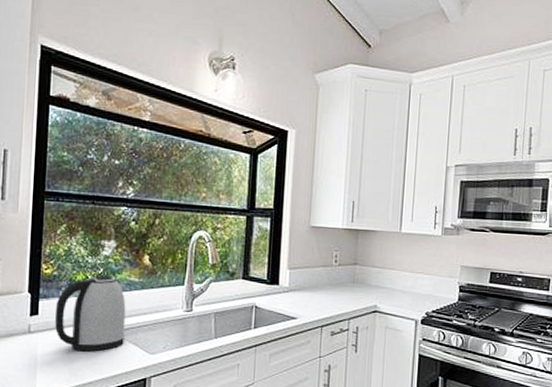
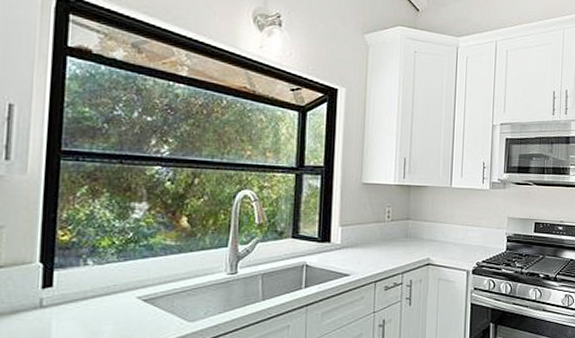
kettle: present [54,275,126,352] -> none [73,240,161,324]

